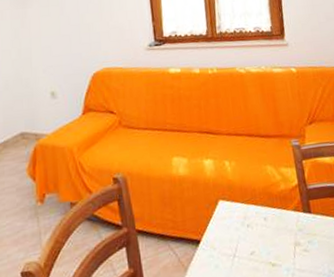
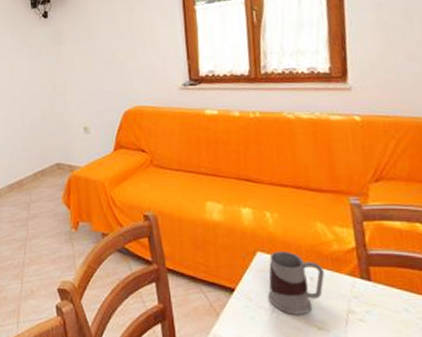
mug: none [229,196,275,257] -> present [267,251,324,315]

